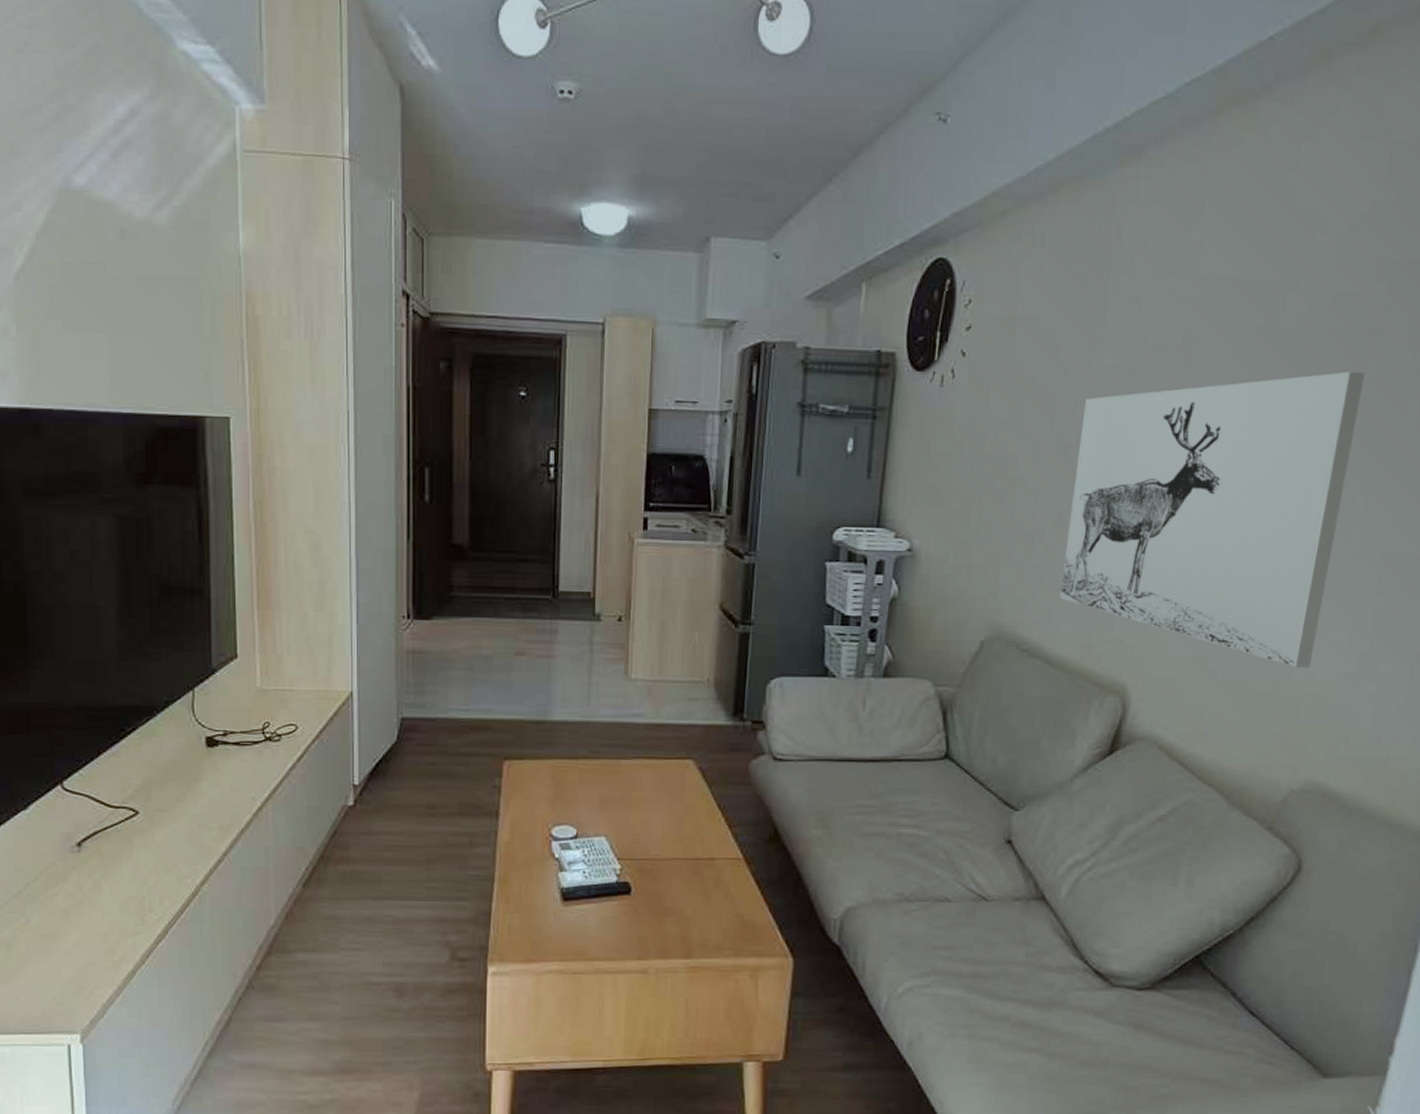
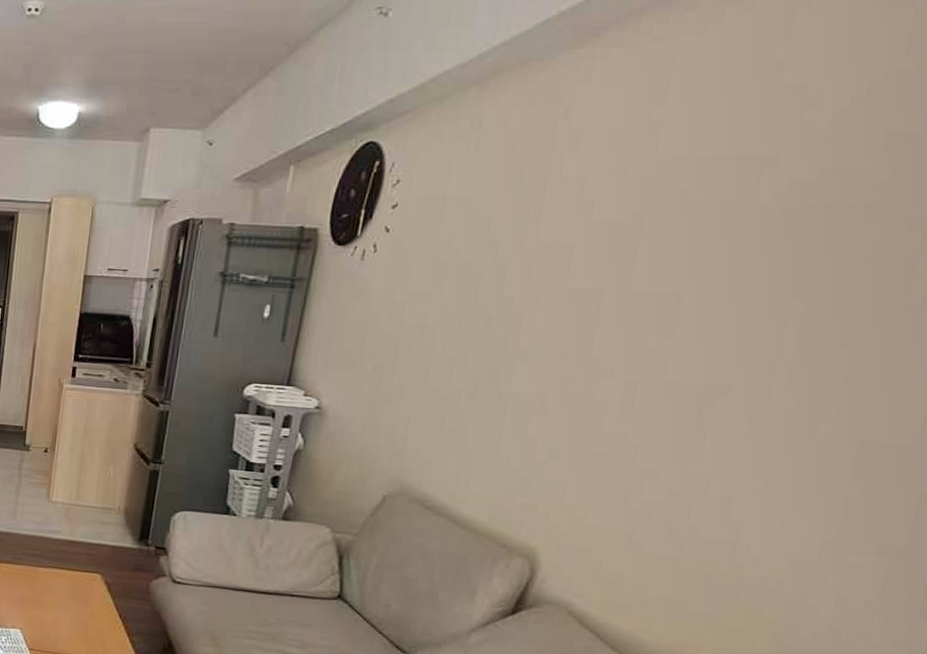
wall art: present [1059,371,1364,668] -> none [469,250,856,552]

